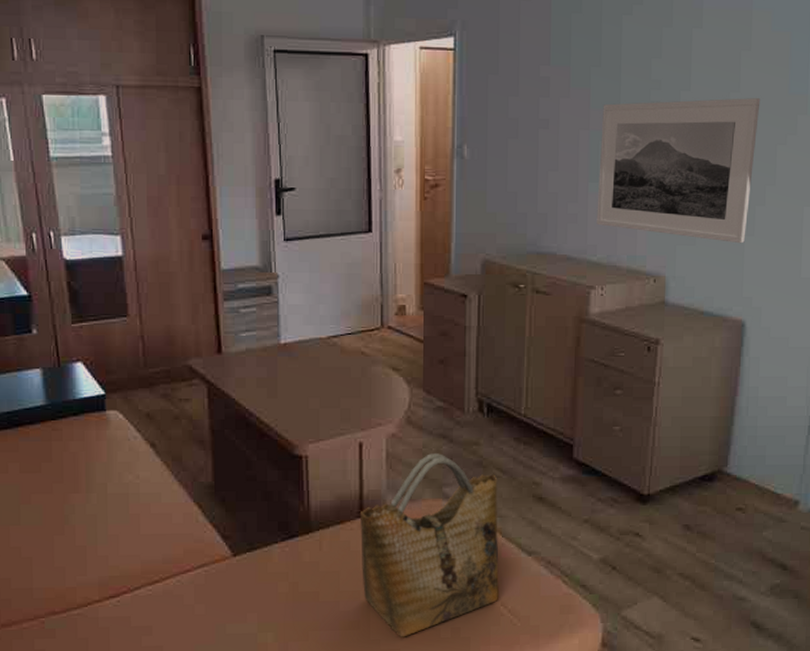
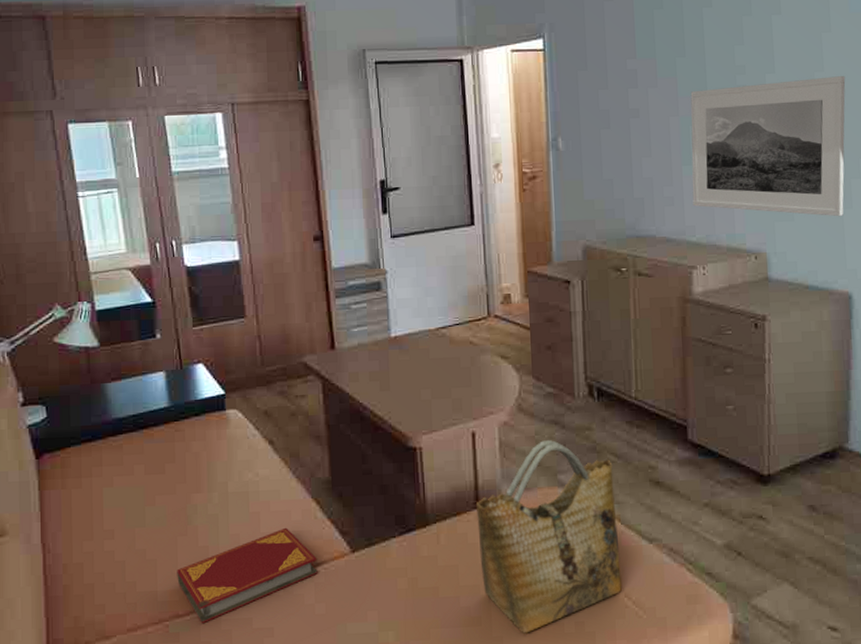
hardback book: none [53,530,198,621] -> present [177,527,318,624]

